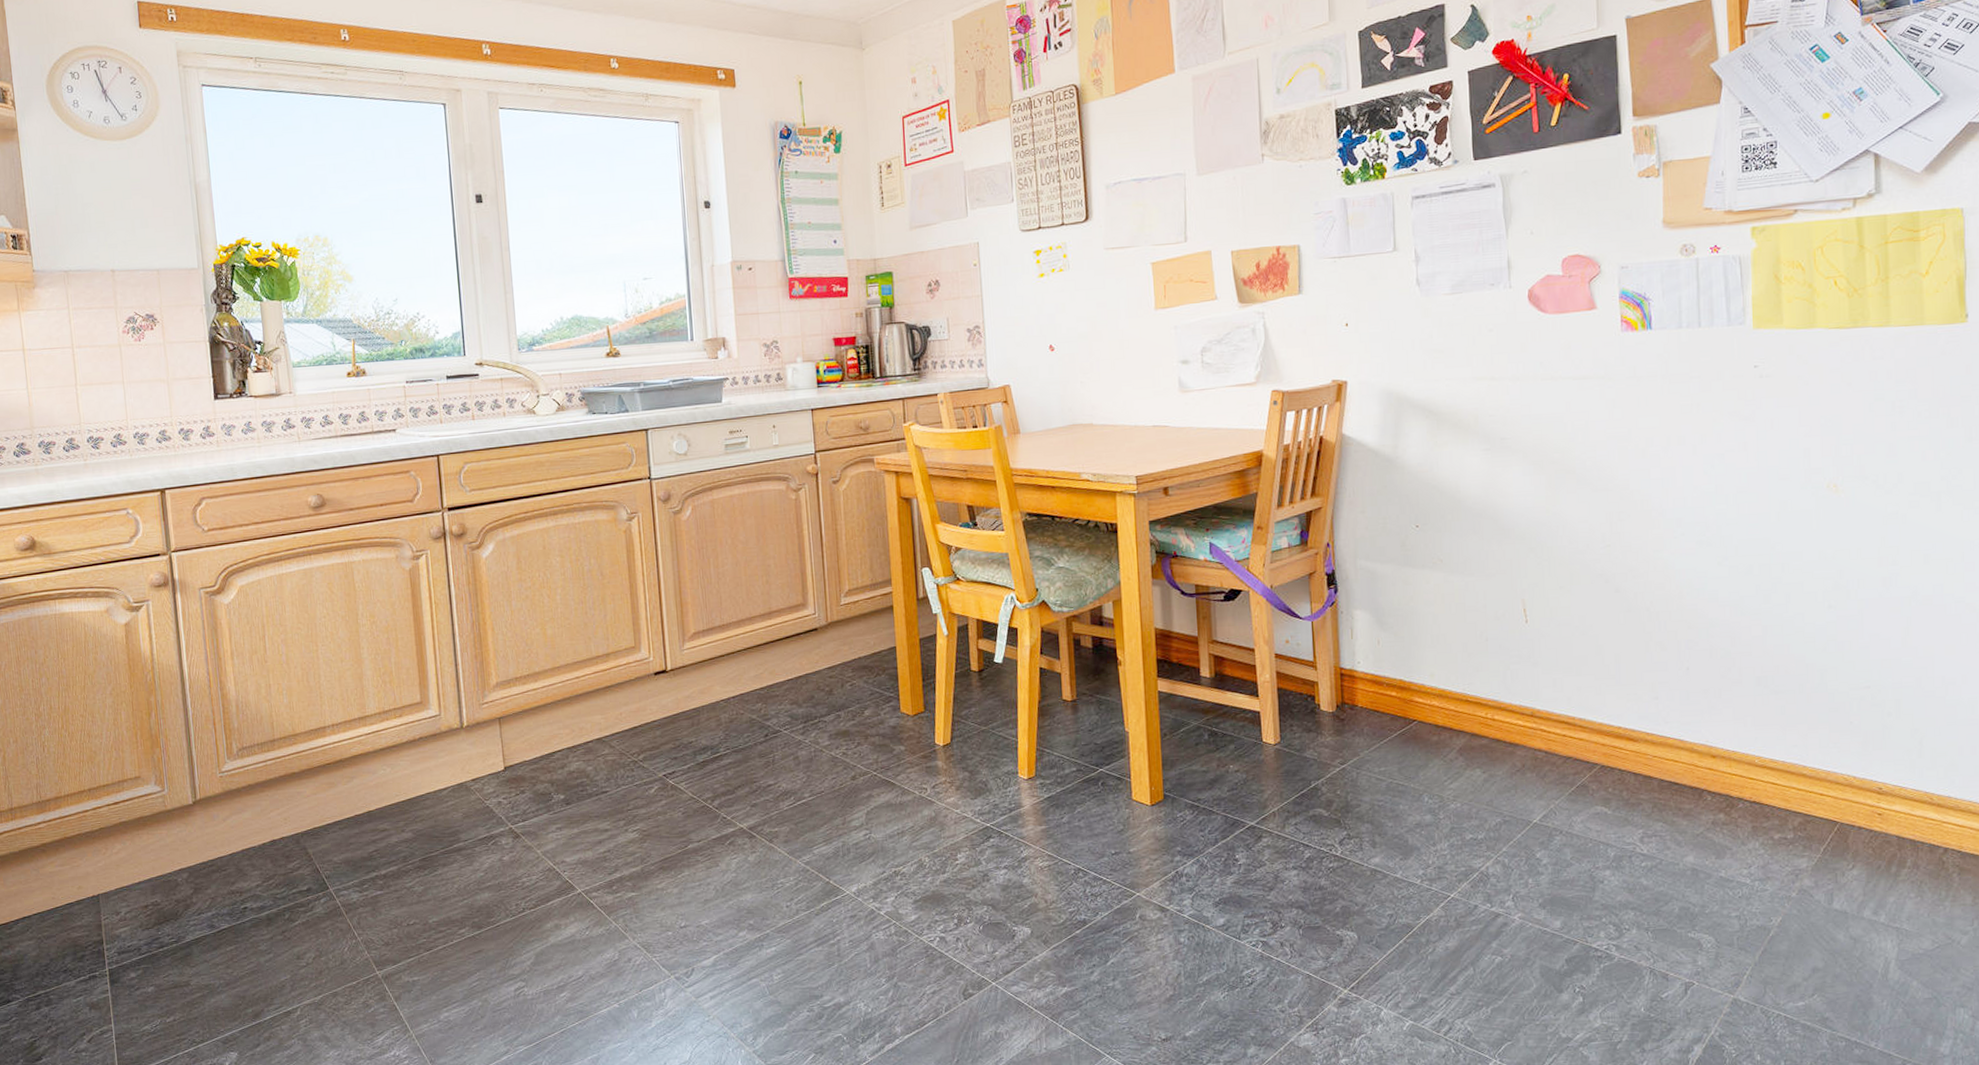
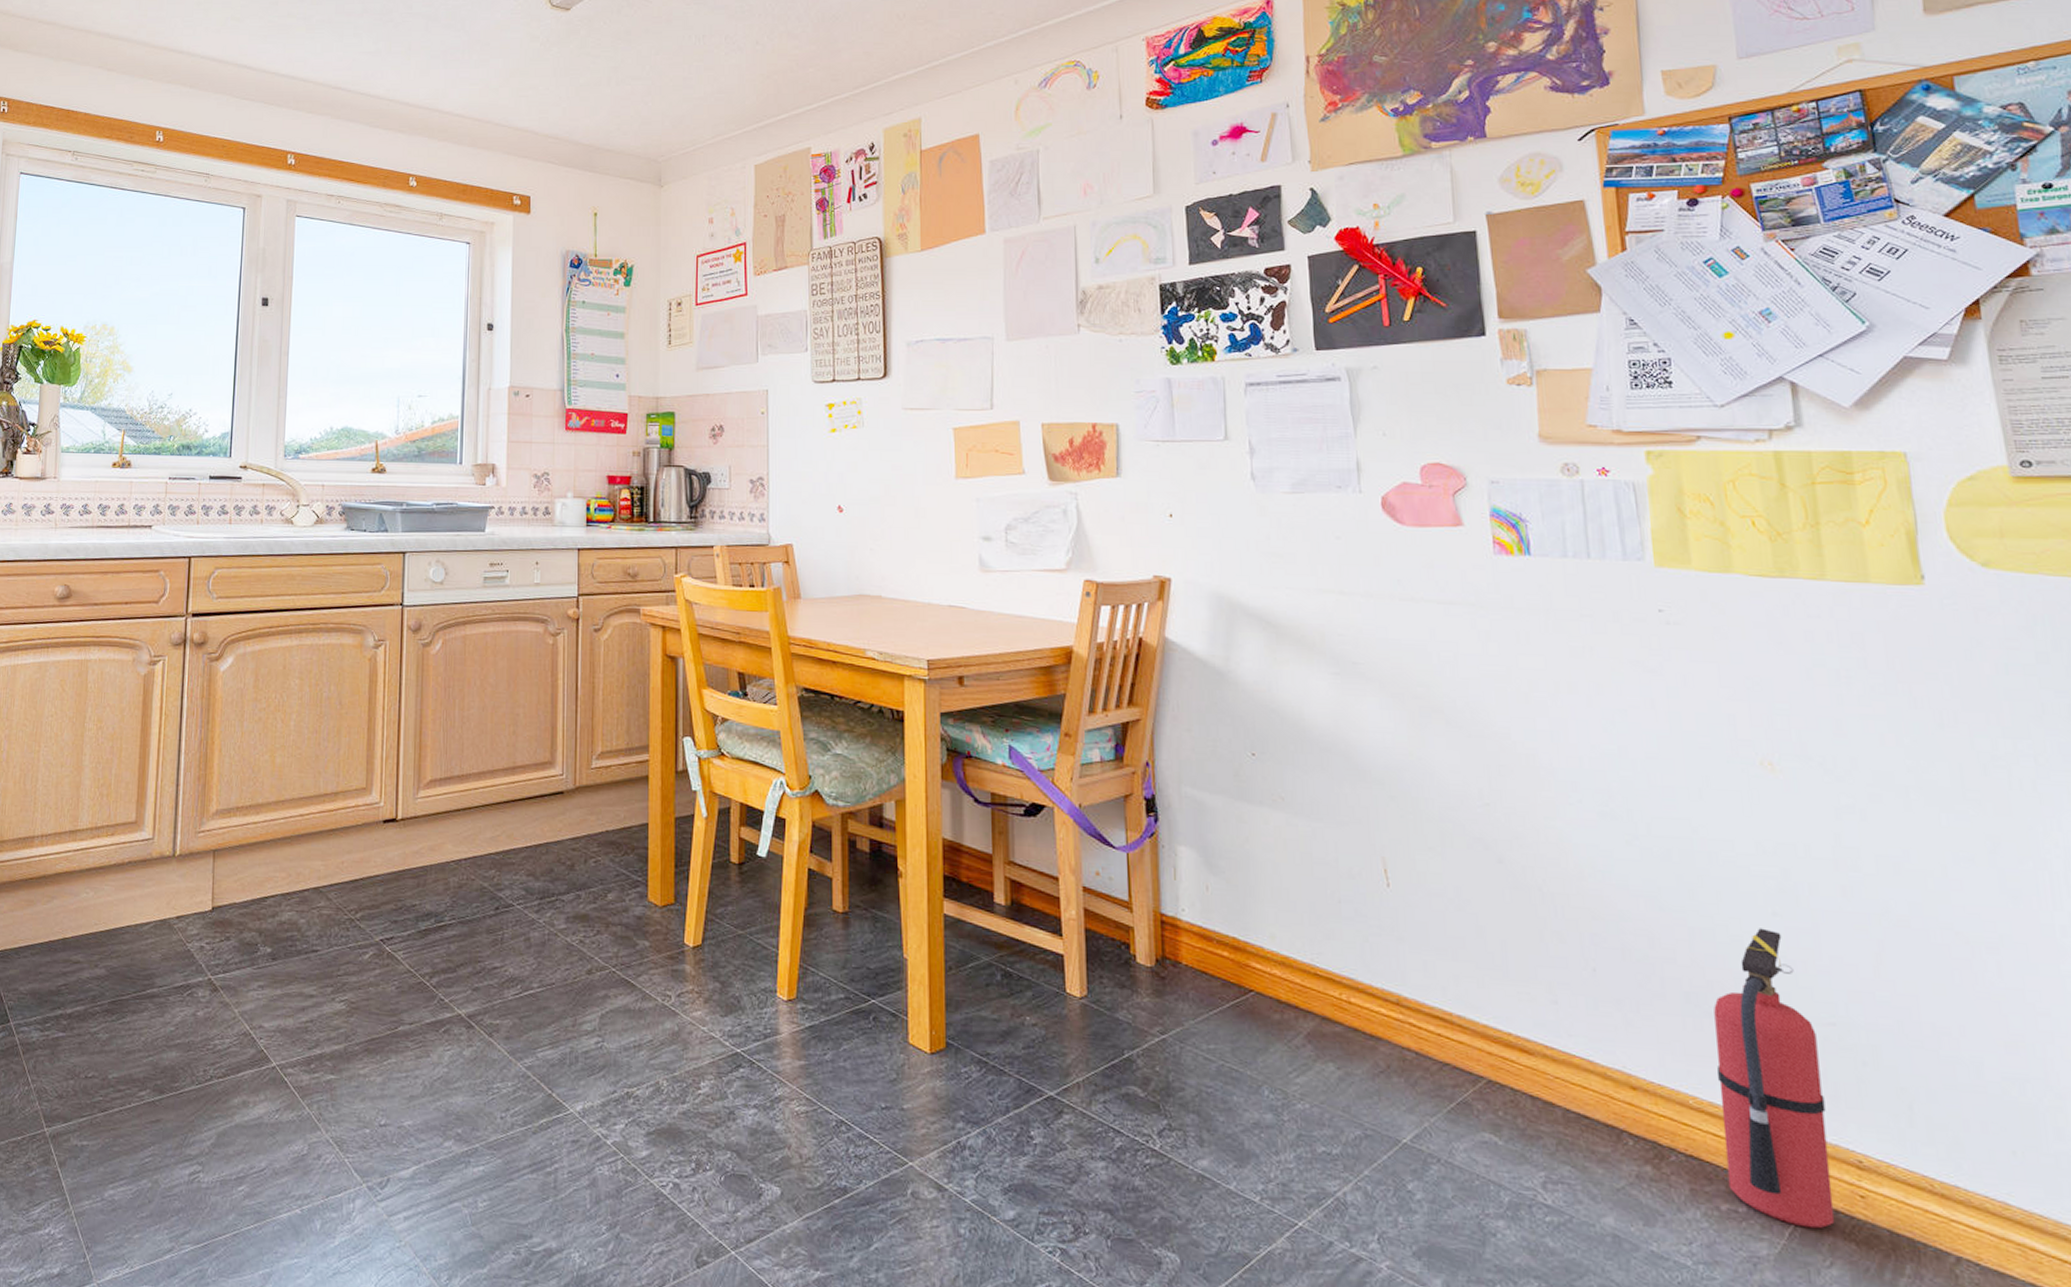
fire extinguisher: none [1778,619,1858,843] -> present [1714,928,1835,1229]

